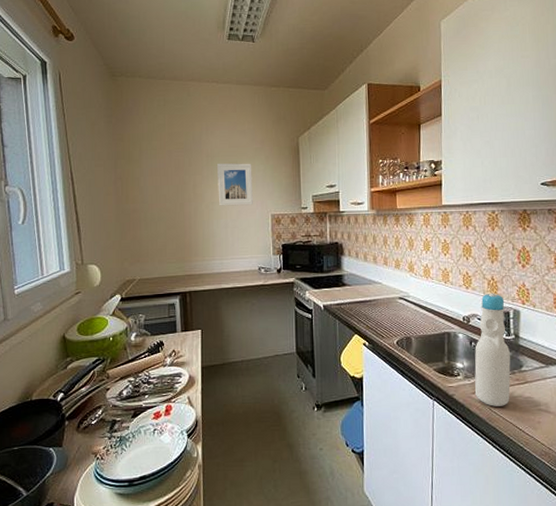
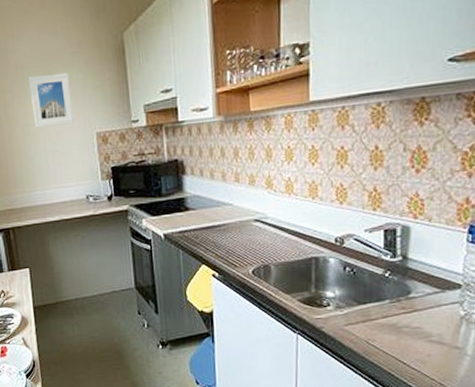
bottle: present [474,292,511,406] -> none [348,206,395,339]

